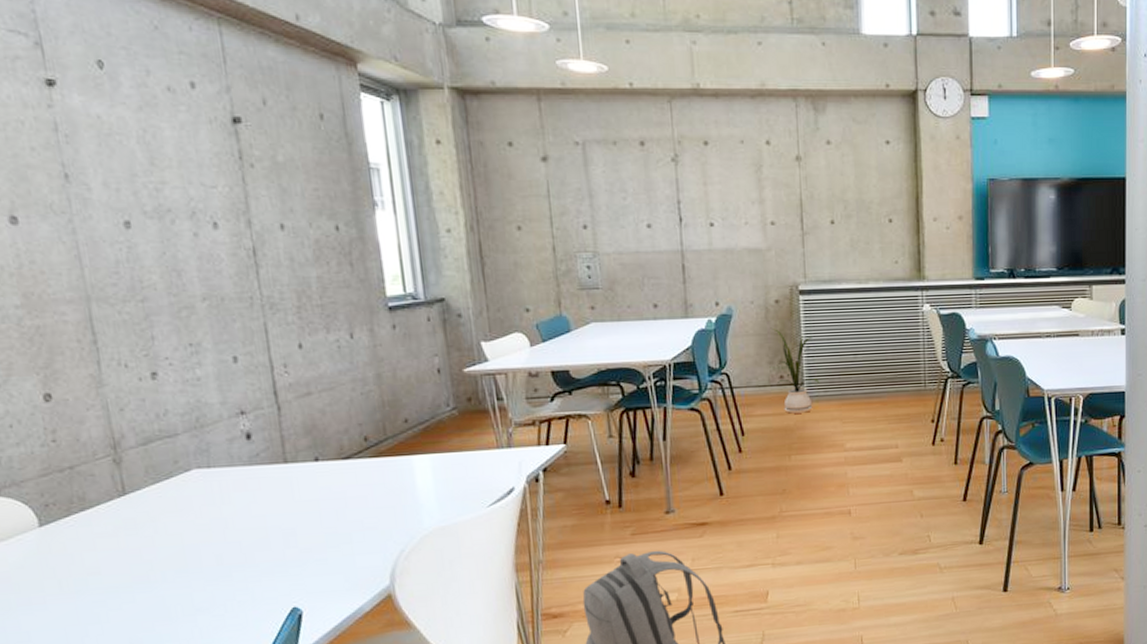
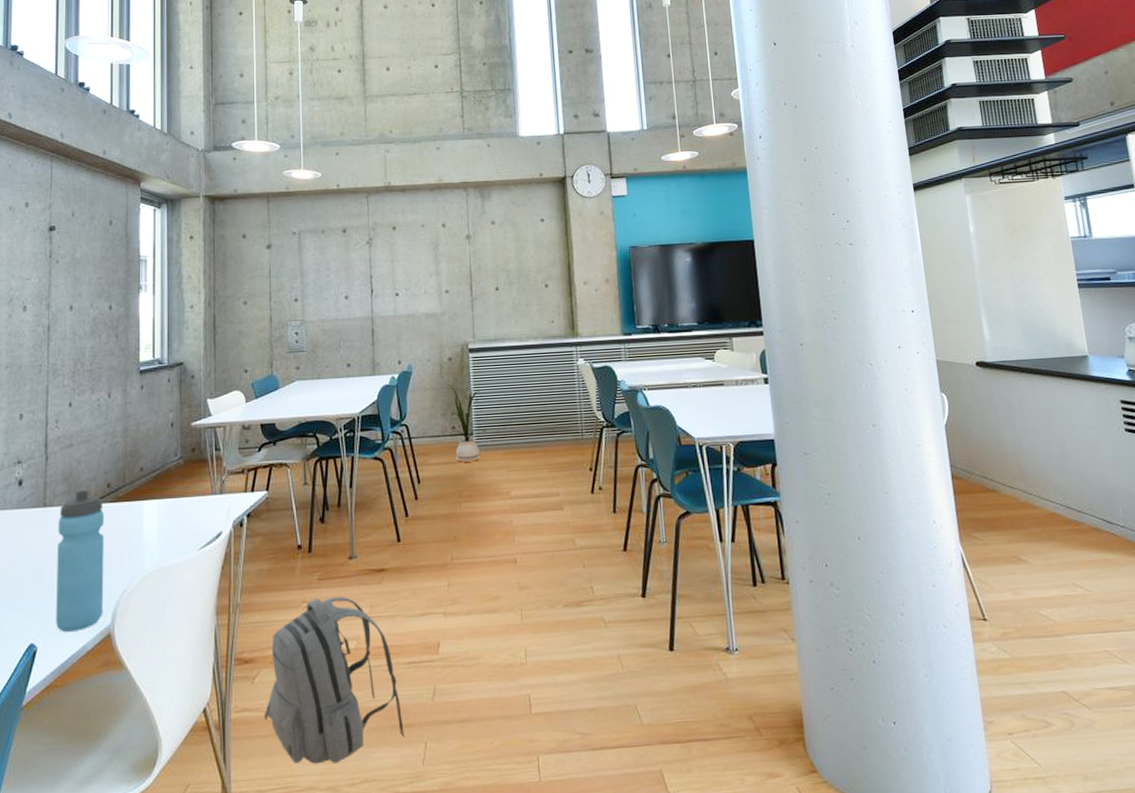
water bottle: none [306,443,379,594] -> present [56,489,105,632]

